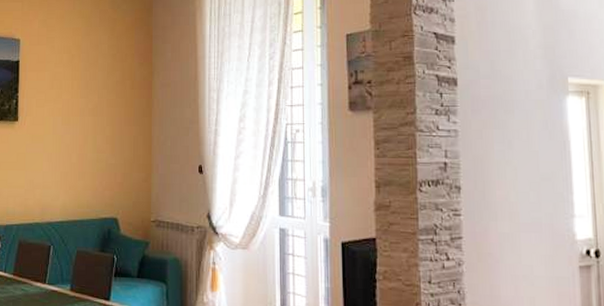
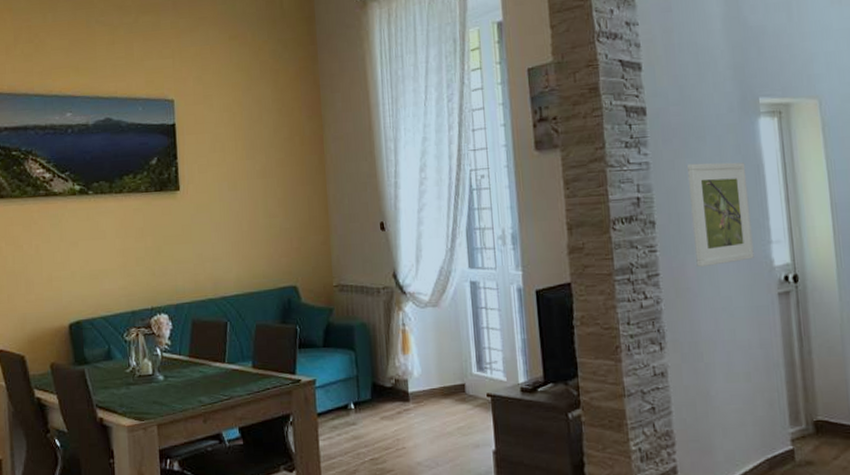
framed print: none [494,135,557,235] -> present [686,162,754,268]

